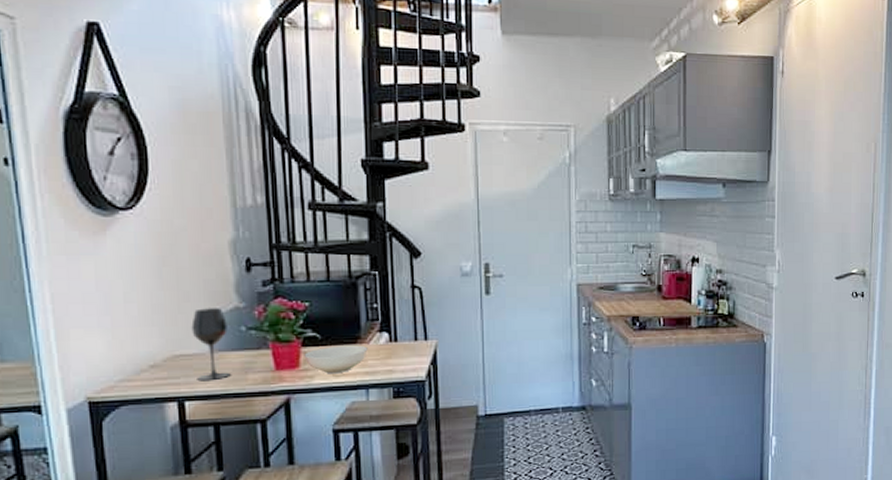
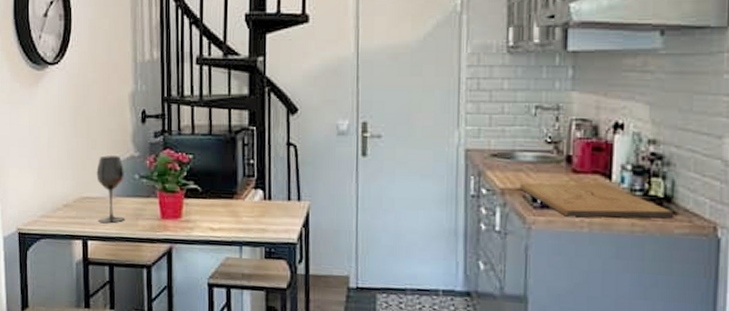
bowl: present [304,345,368,374] -> none [186,199,243,228]
cutting board: none [622,306,736,336] -> present [519,183,675,219]

